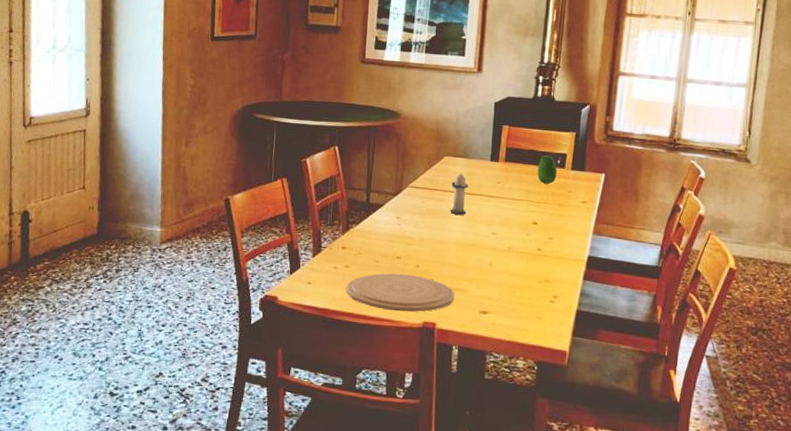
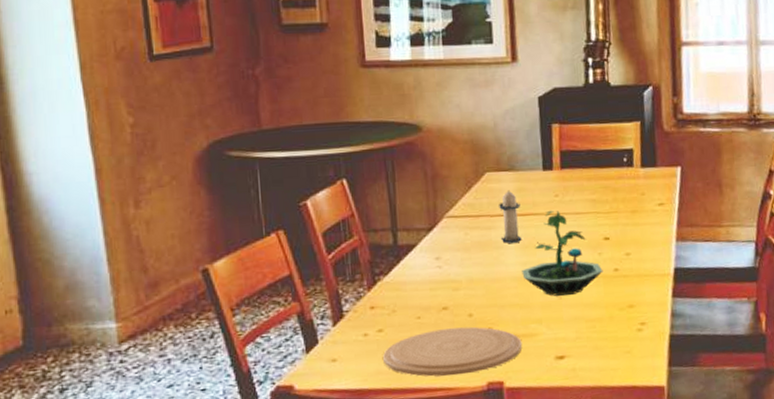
terrarium: none [462,193,528,264] -> present [522,210,603,296]
fruit: present [537,155,557,185] -> none [601,153,625,190]

